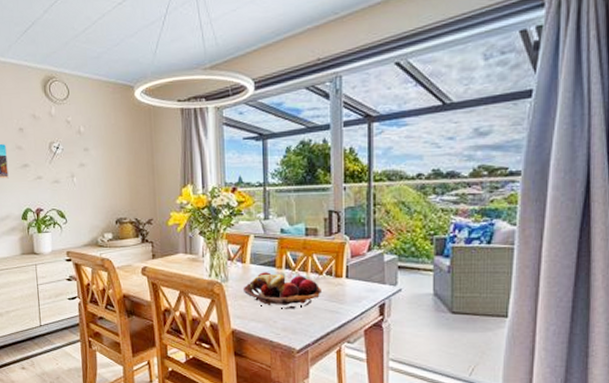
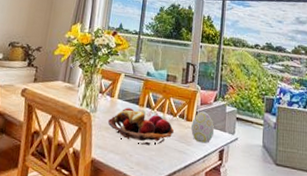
decorative egg: none [342,264,372,299] -> present [191,111,215,143]

